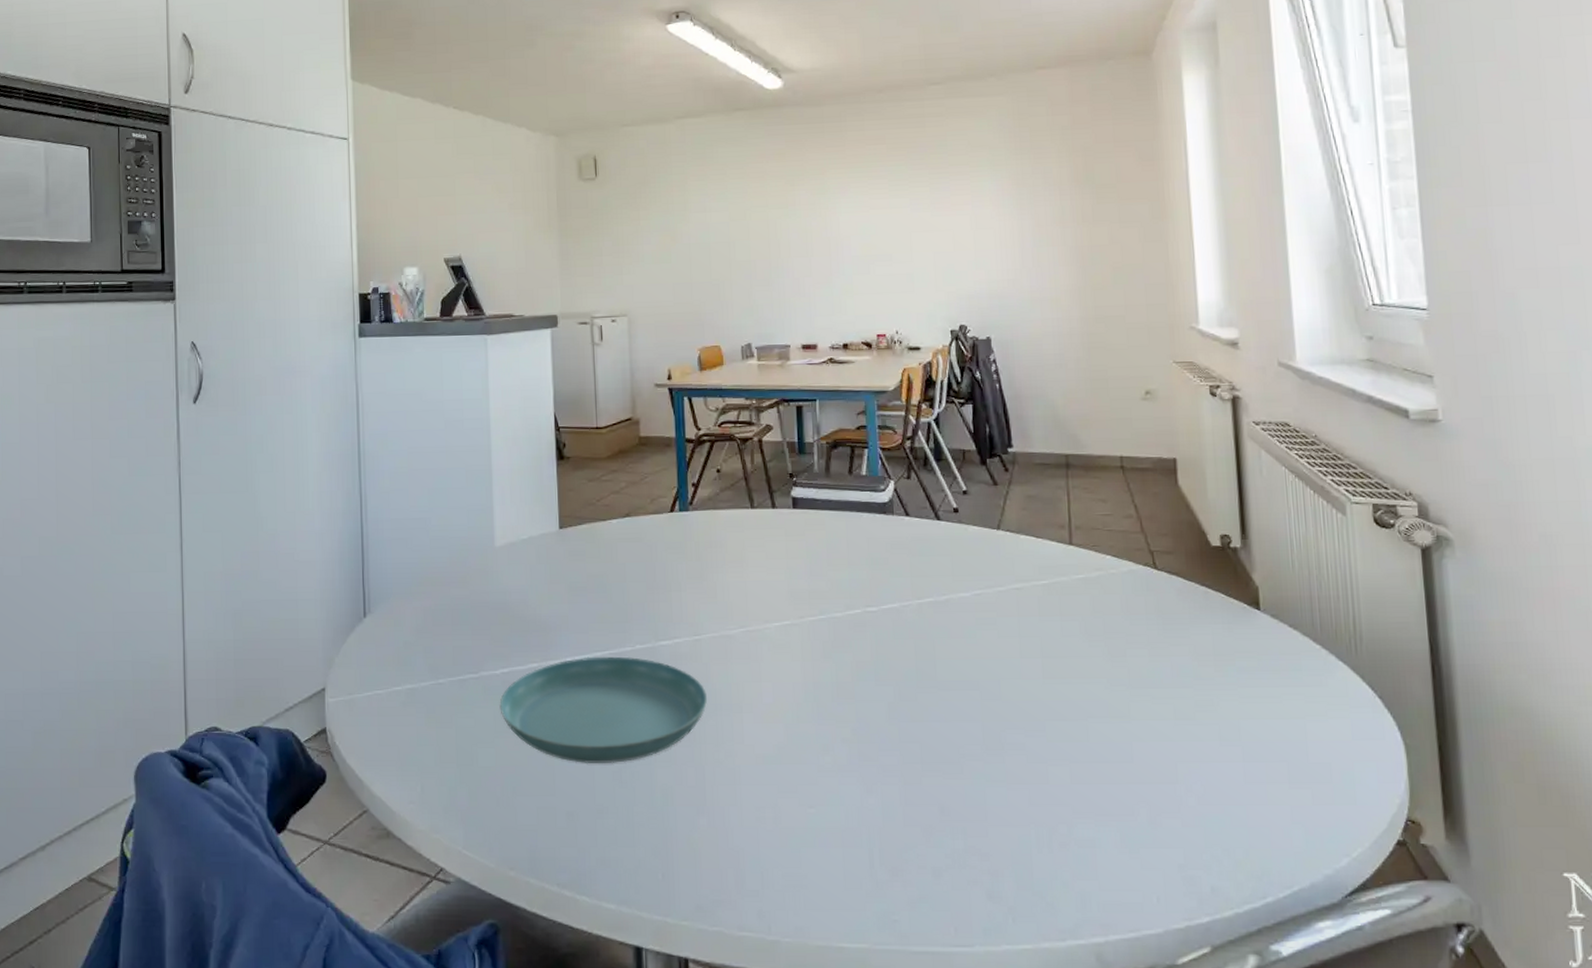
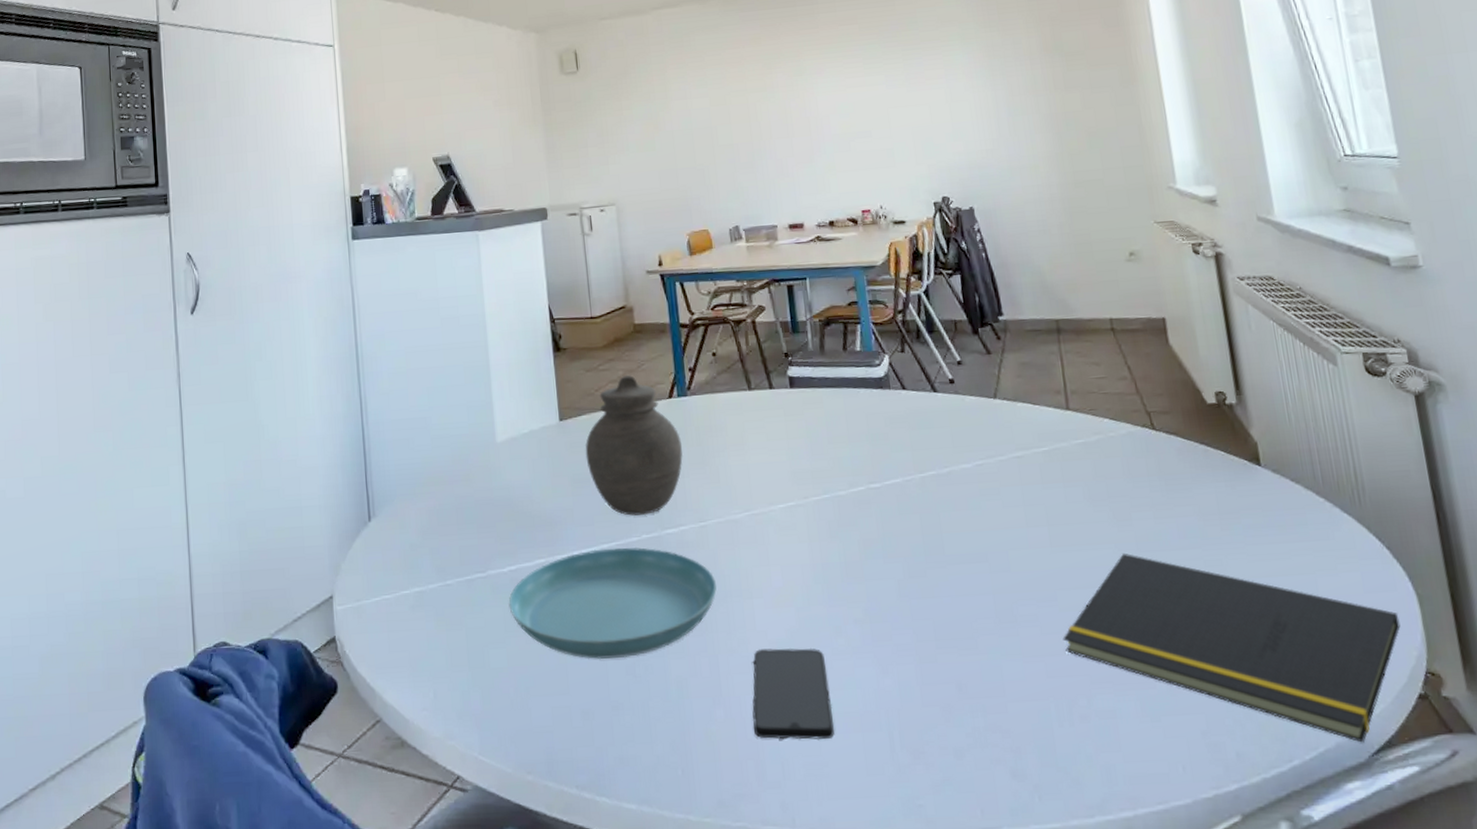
jar: none [583,486,681,626] -> present [584,374,683,516]
smartphone: none [735,762,816,852] -> present [752,647,835,740]
notepad: none [1048,688,1385,884] -> present [1063,552,1401,743]

